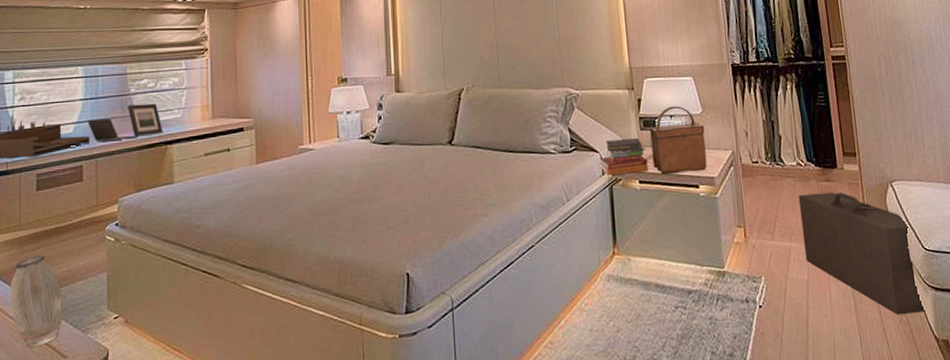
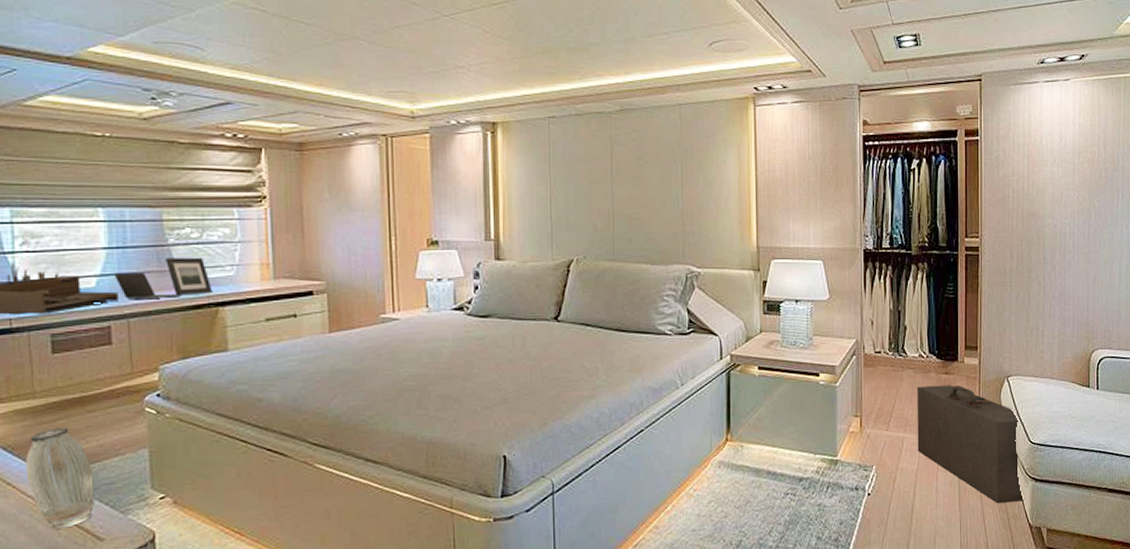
books: present [600,138,648,176] -> none [718,323,769,361]
handbag: present [650,106,707,175] -> none [773,290,830,362]

